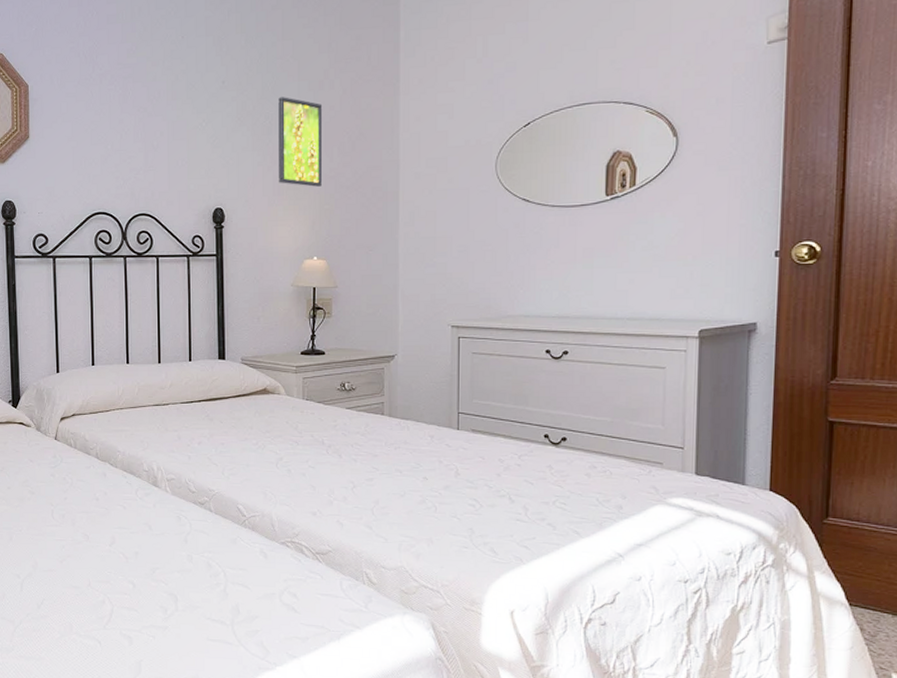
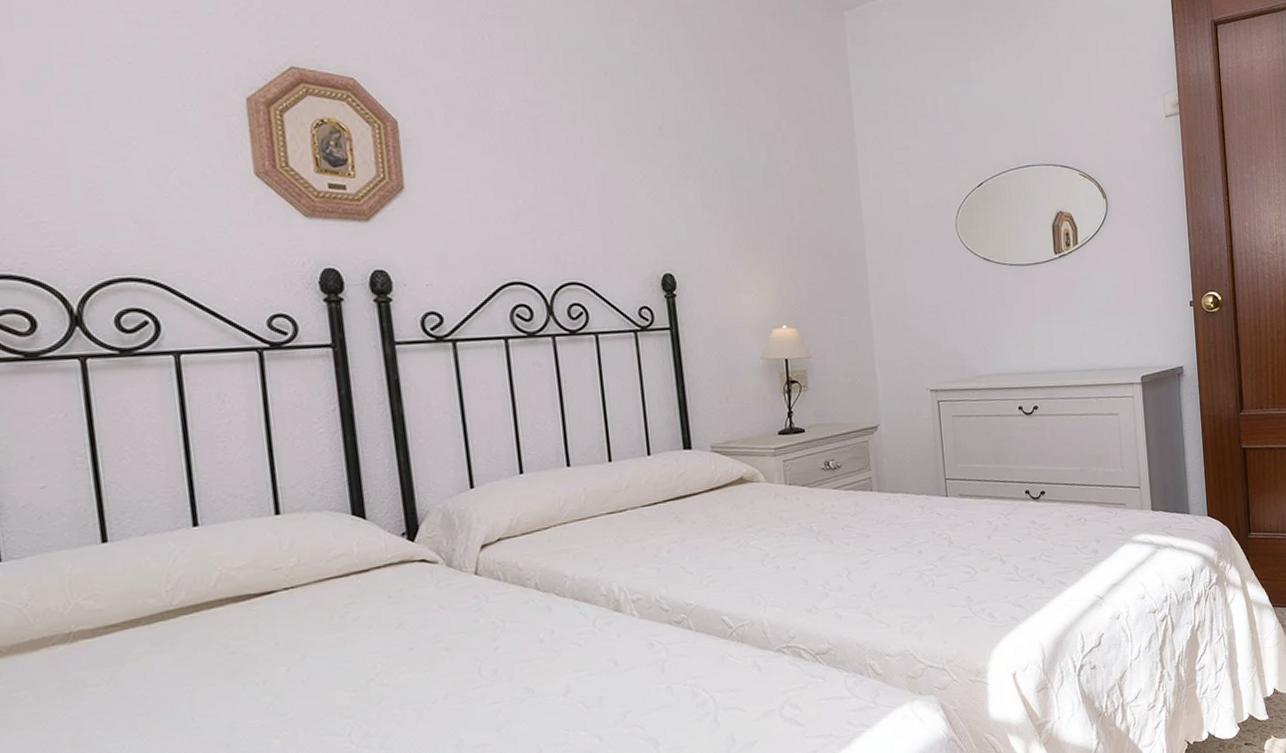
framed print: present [278,97,323,187] -> none [727,148,784,248]

